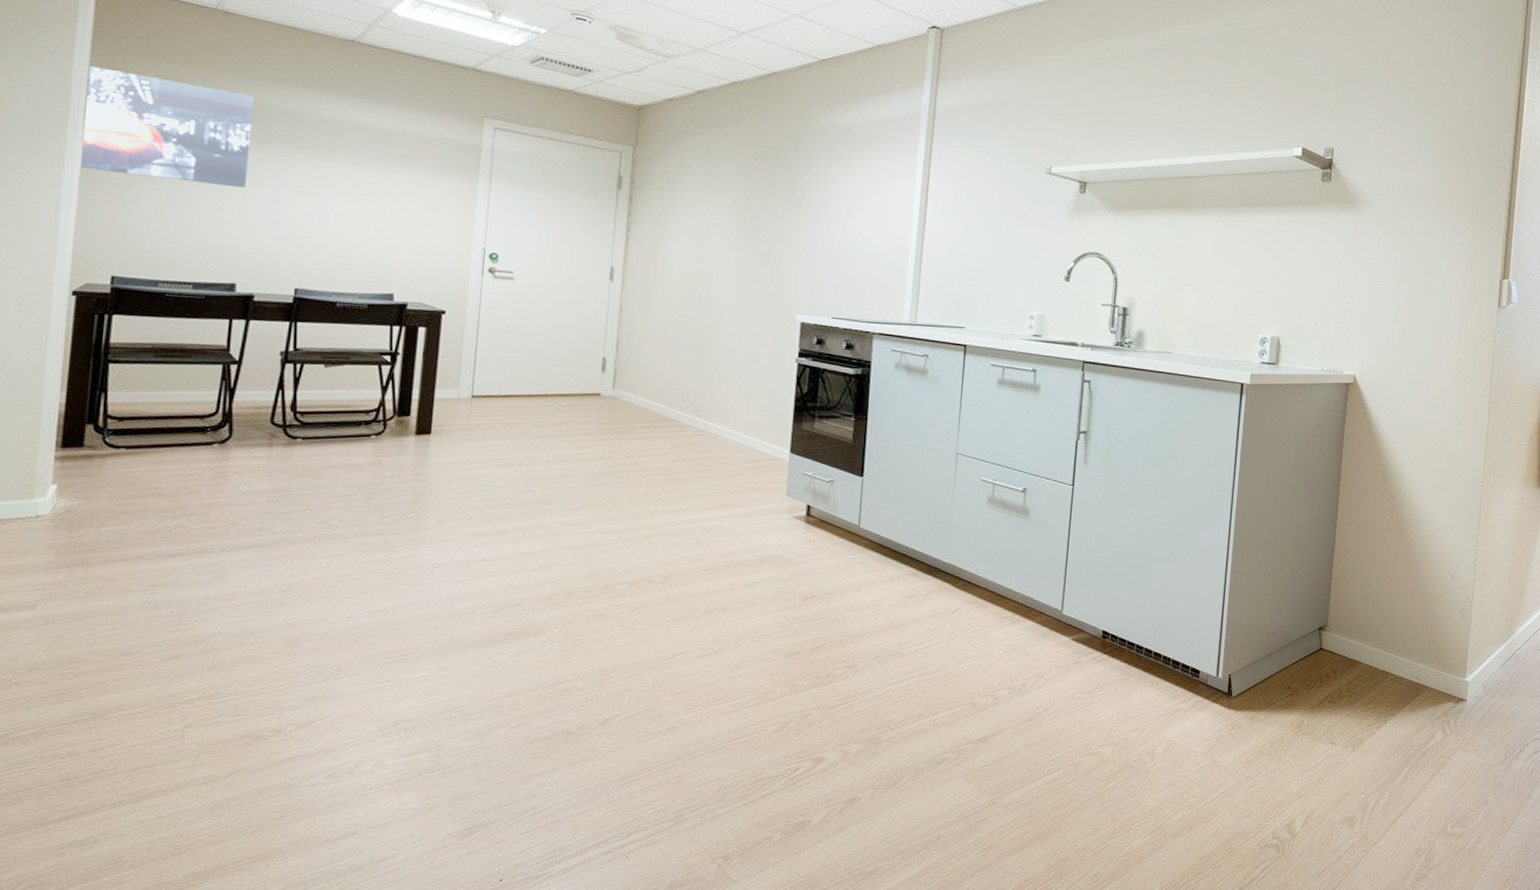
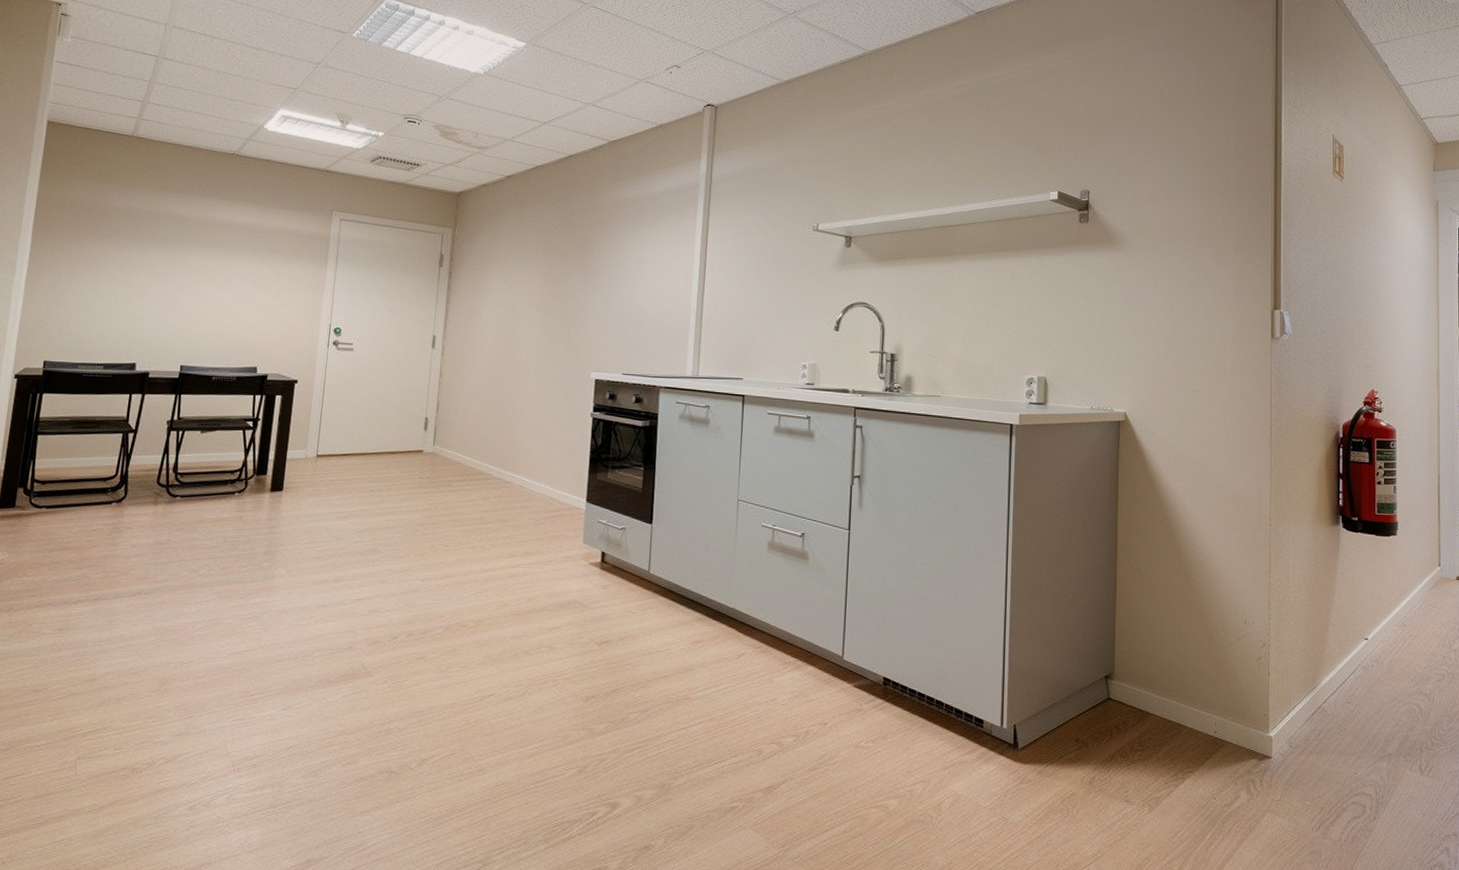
wall art: present [81,65,255,188] -> none [27,188,157,282]

